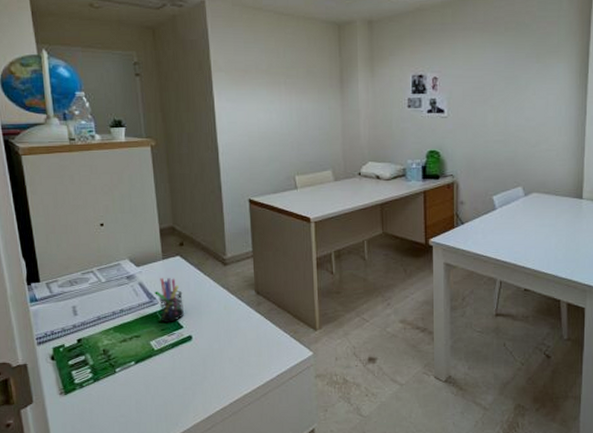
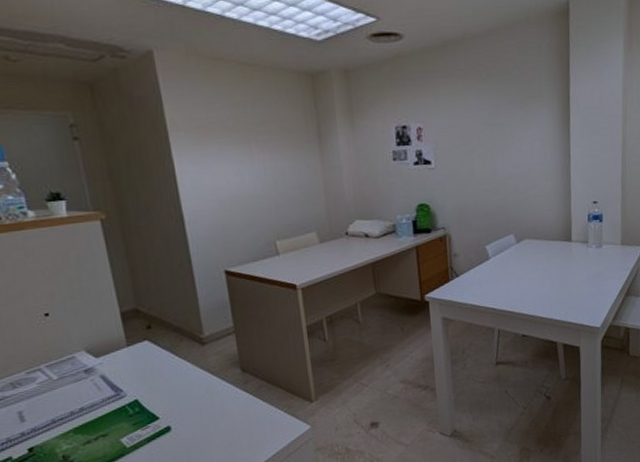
pen holder: present [155,278,185,322] -> none [121,365,160,416]

